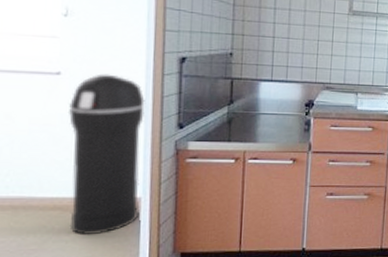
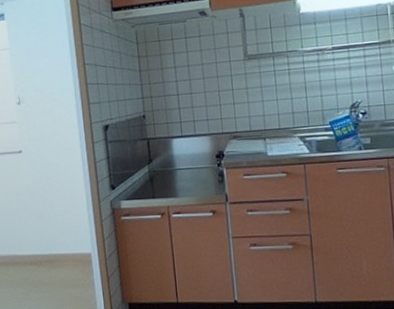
trash can: present [67,73,145,235] -> none [30,147,92,286]

